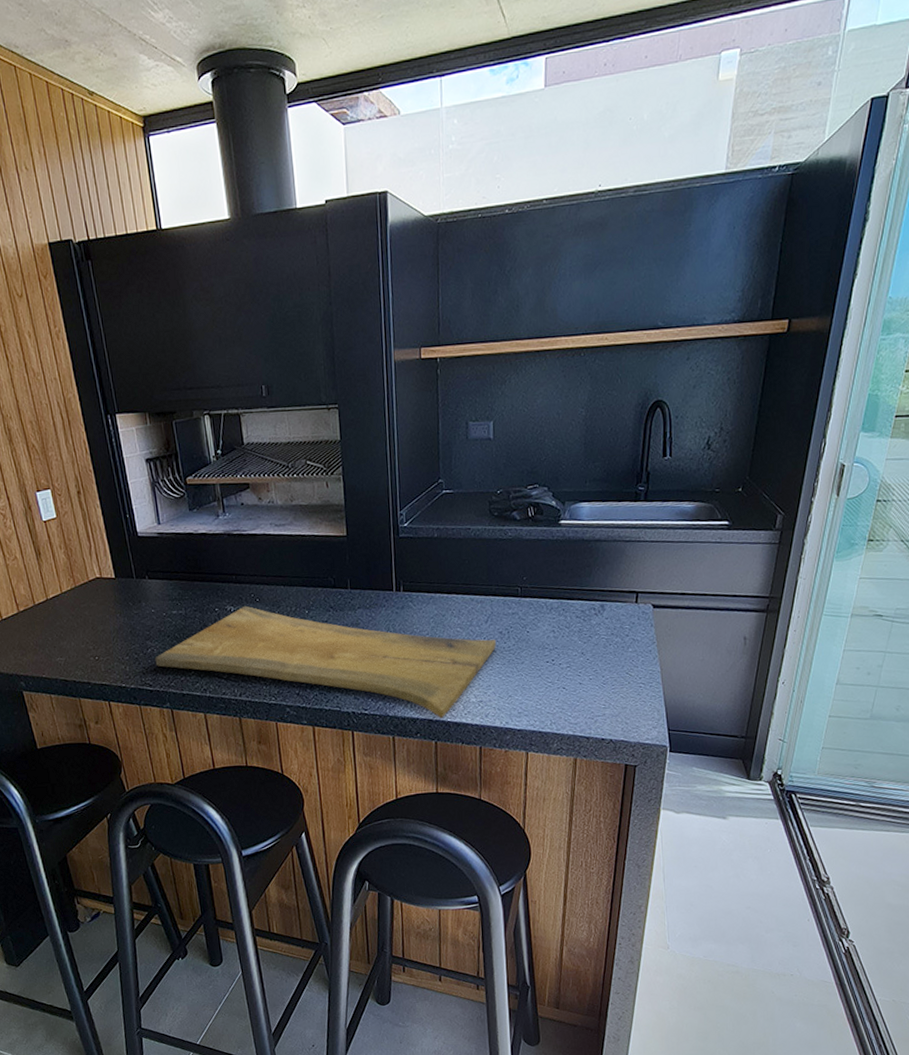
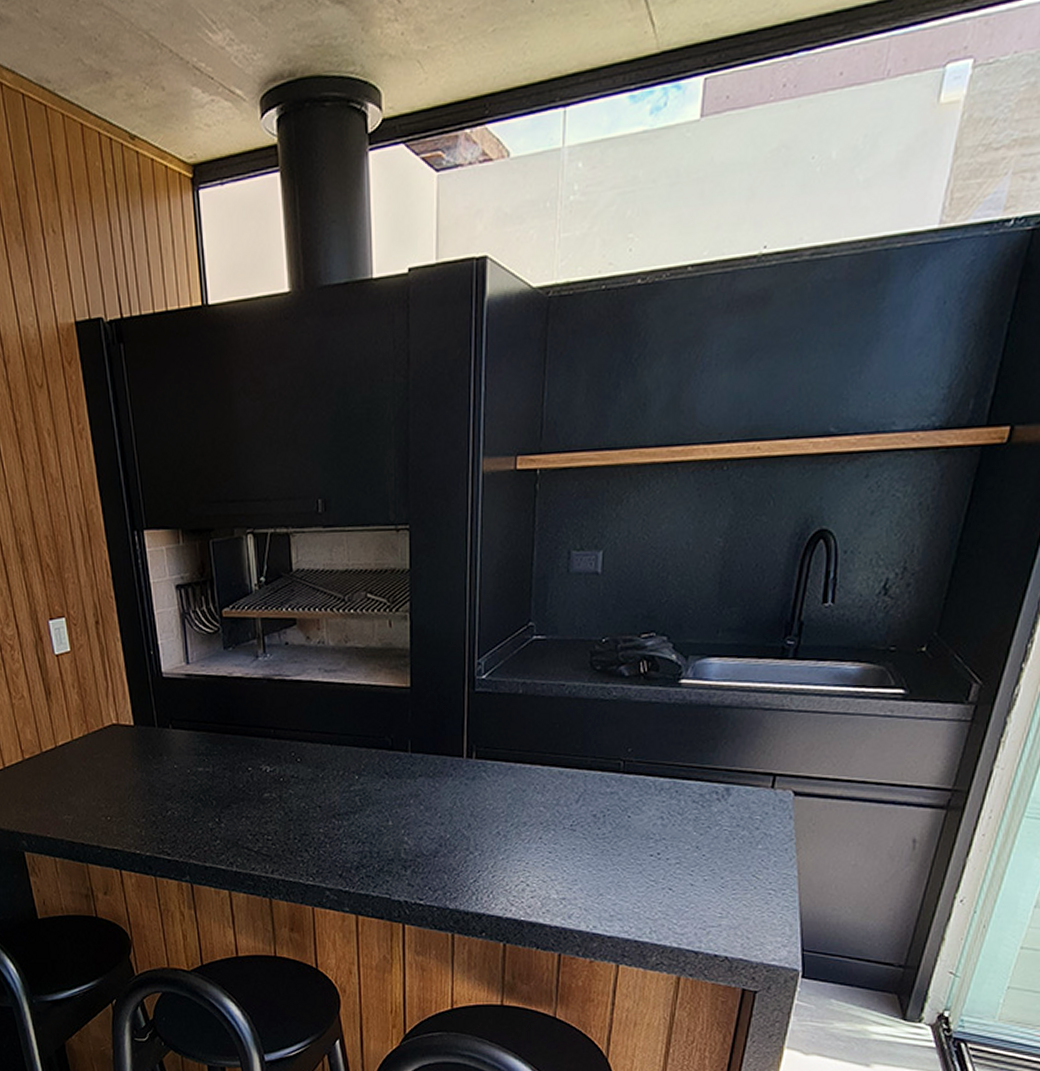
cutting board: present [155,605,496,719] -> none [175,766,587,917]

